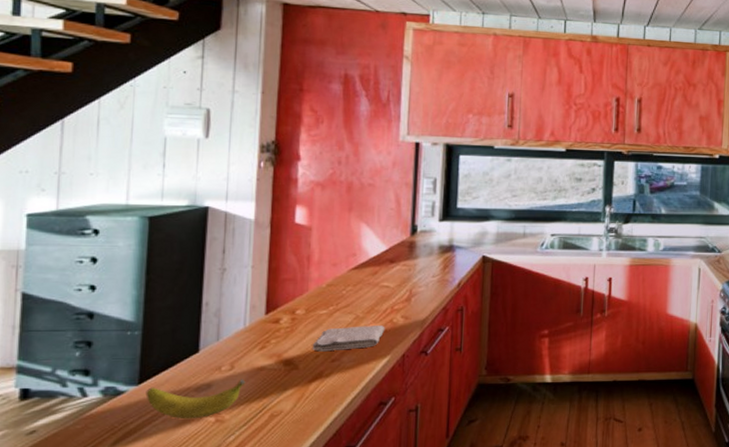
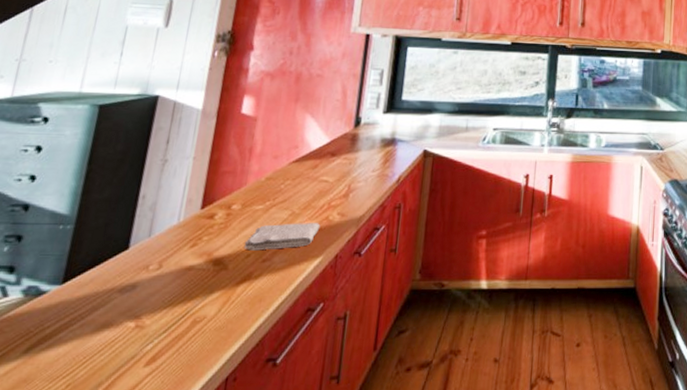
banana: present [146,379,246,419] -> none [68,280,172,324]

